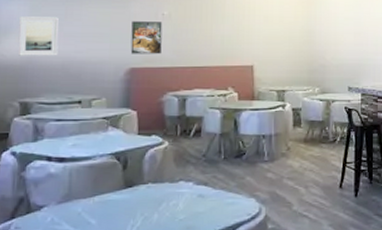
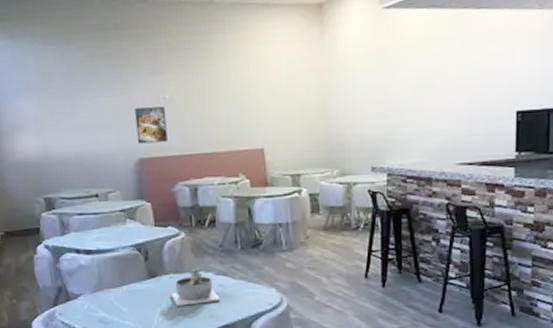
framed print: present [18,16,59,56] -> none [30,110,70,153]
succulent planter: none [146,178,199,217] -> present [170,268,220,306]

